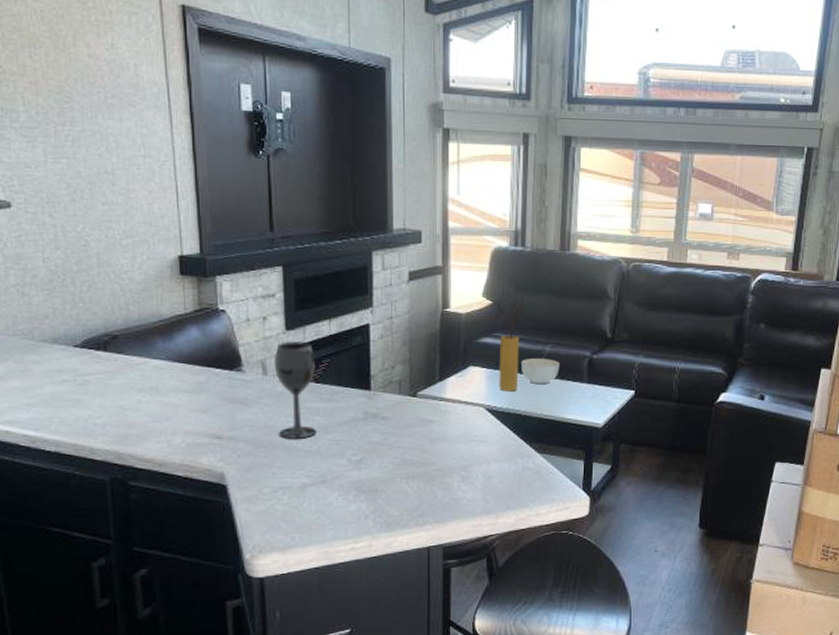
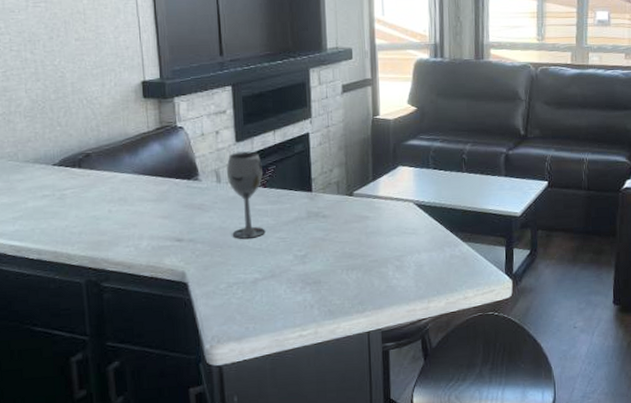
vase: present [497,290,532,392] -> none [421,96,452,188]
bowl: present [520,357,560,385] -> none [444,155,480,180]

